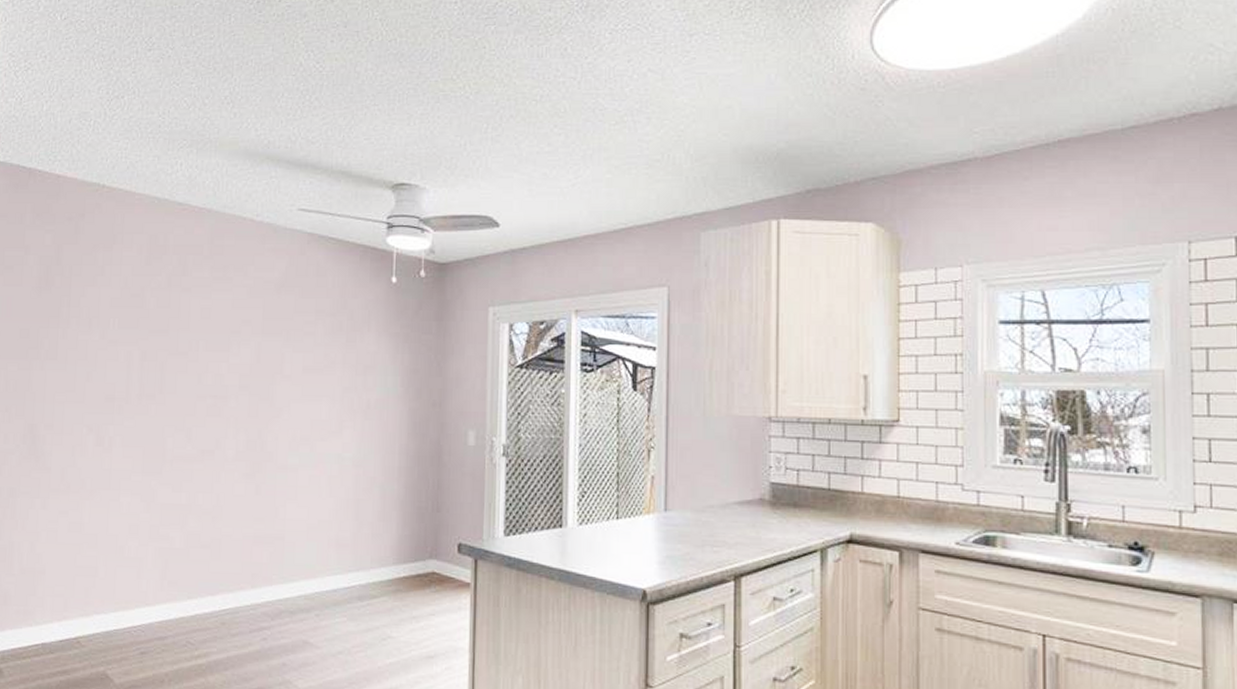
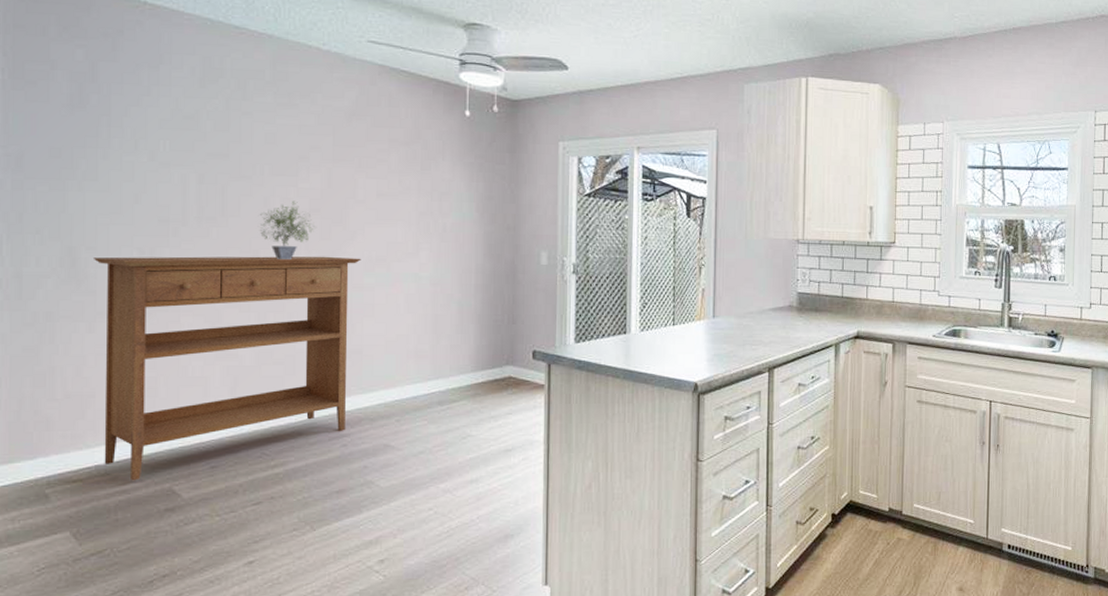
console table: none [49,434,286,662] -> present [94,256,361,481]
potted plant: none [193,376,243,439] -> present [260,200,314,260]

